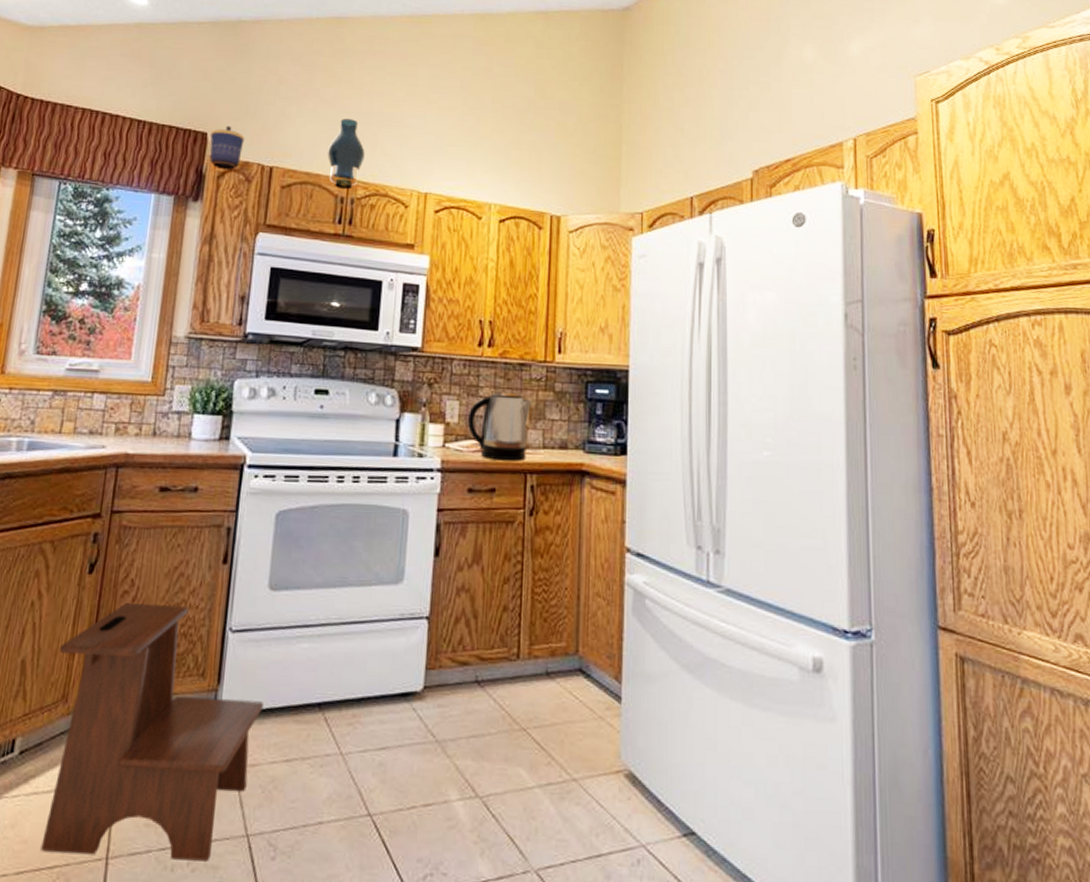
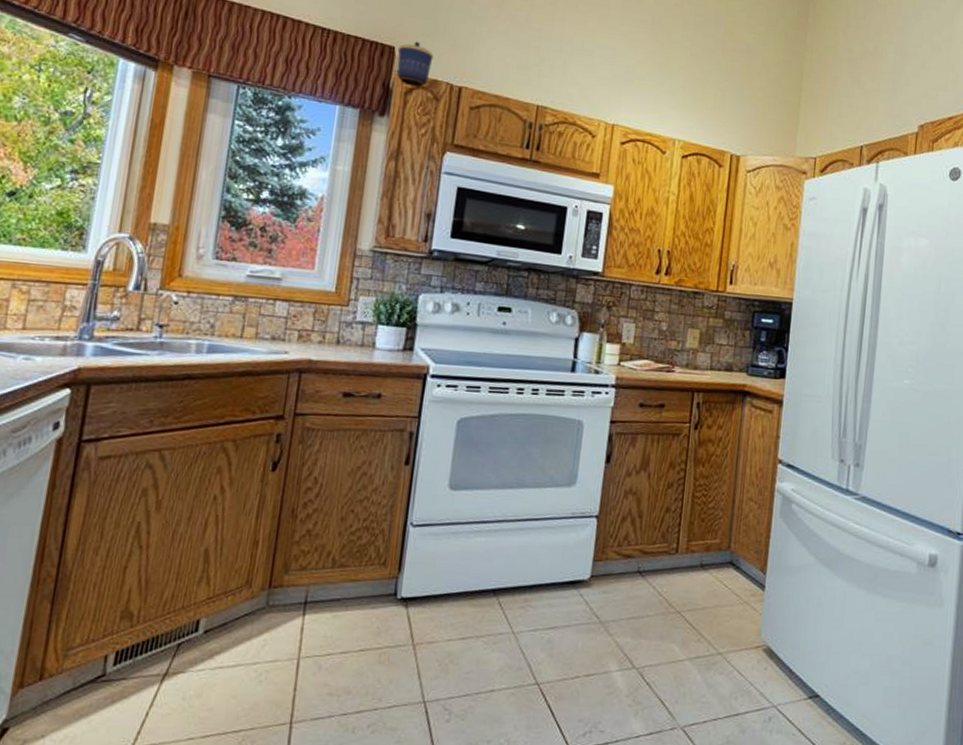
step stool: present [41,603,263,862] -> none [226,499,442,724]
vase: present [328,119,365,190] -> none [517,44,555,116]
kettle: present [467,391,531,463] -> none [642,316,702,382]

